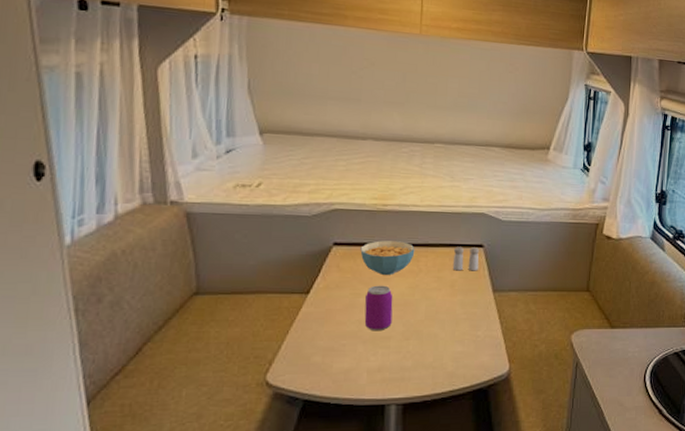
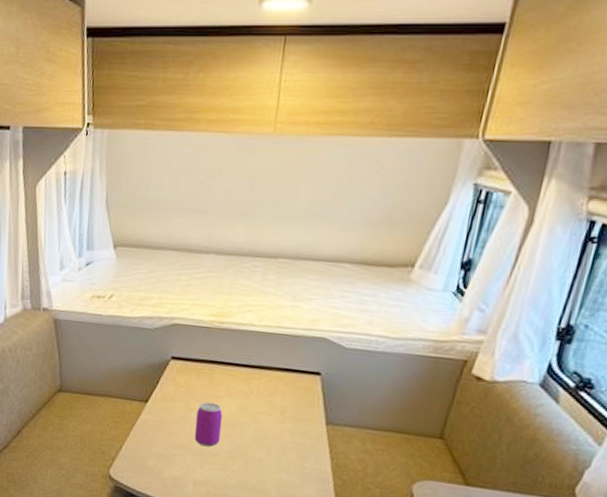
cereal bowl: present [360,240,415,275] -> none [195,358,248,394]
salt and pepper shaker: present [452,247,480,271] -> none [284,372,317,400]

